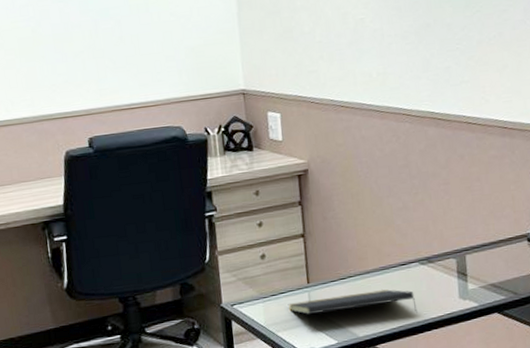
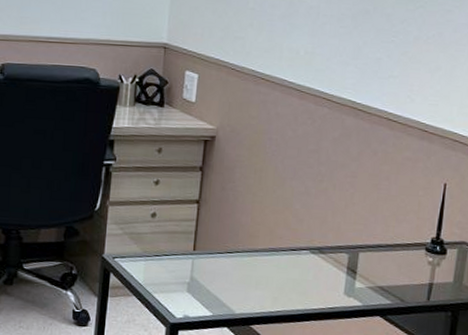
notepad: present [287,289,418,315] -> none [169,266,299,301]

